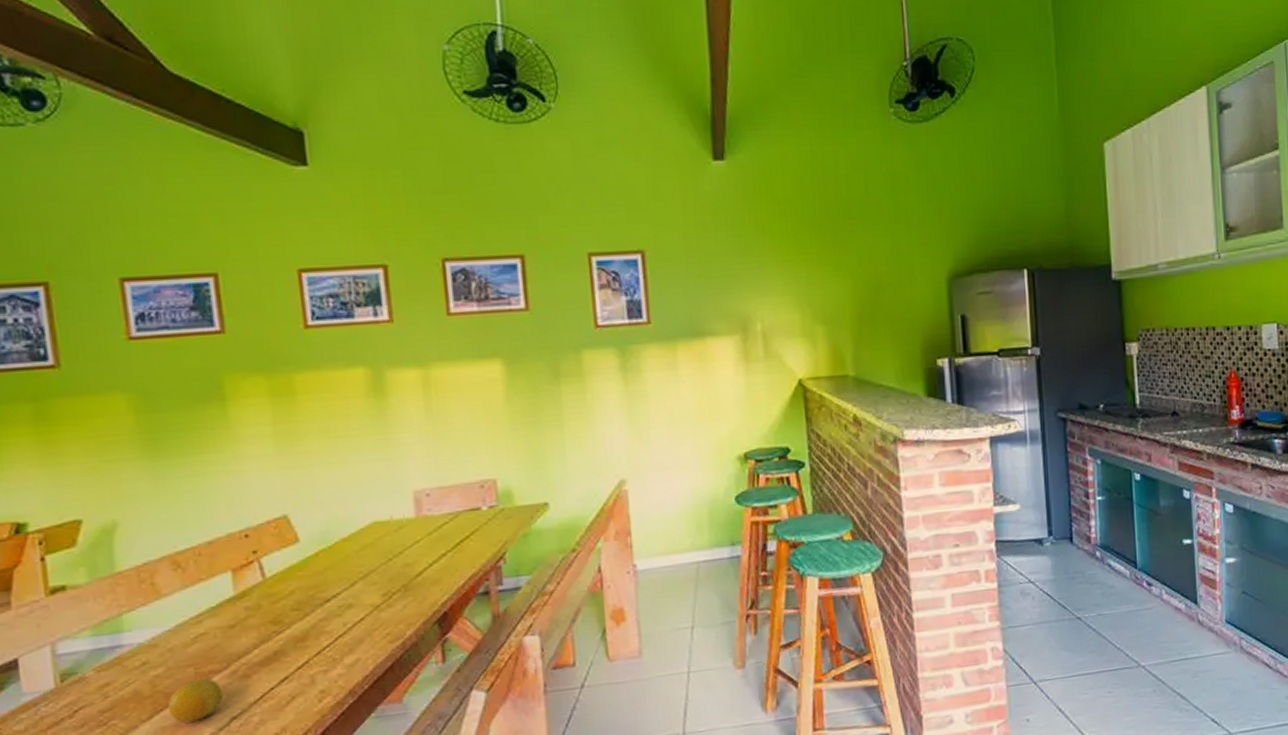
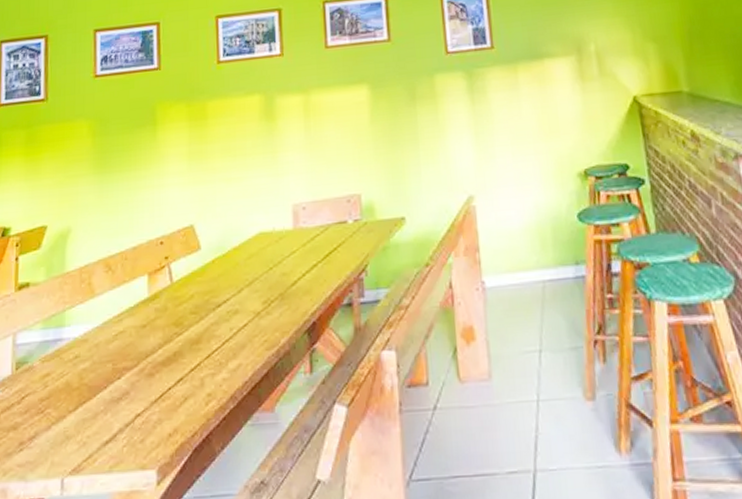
fruit: present [167,678,223,723] -> none [89,375,132,417]

